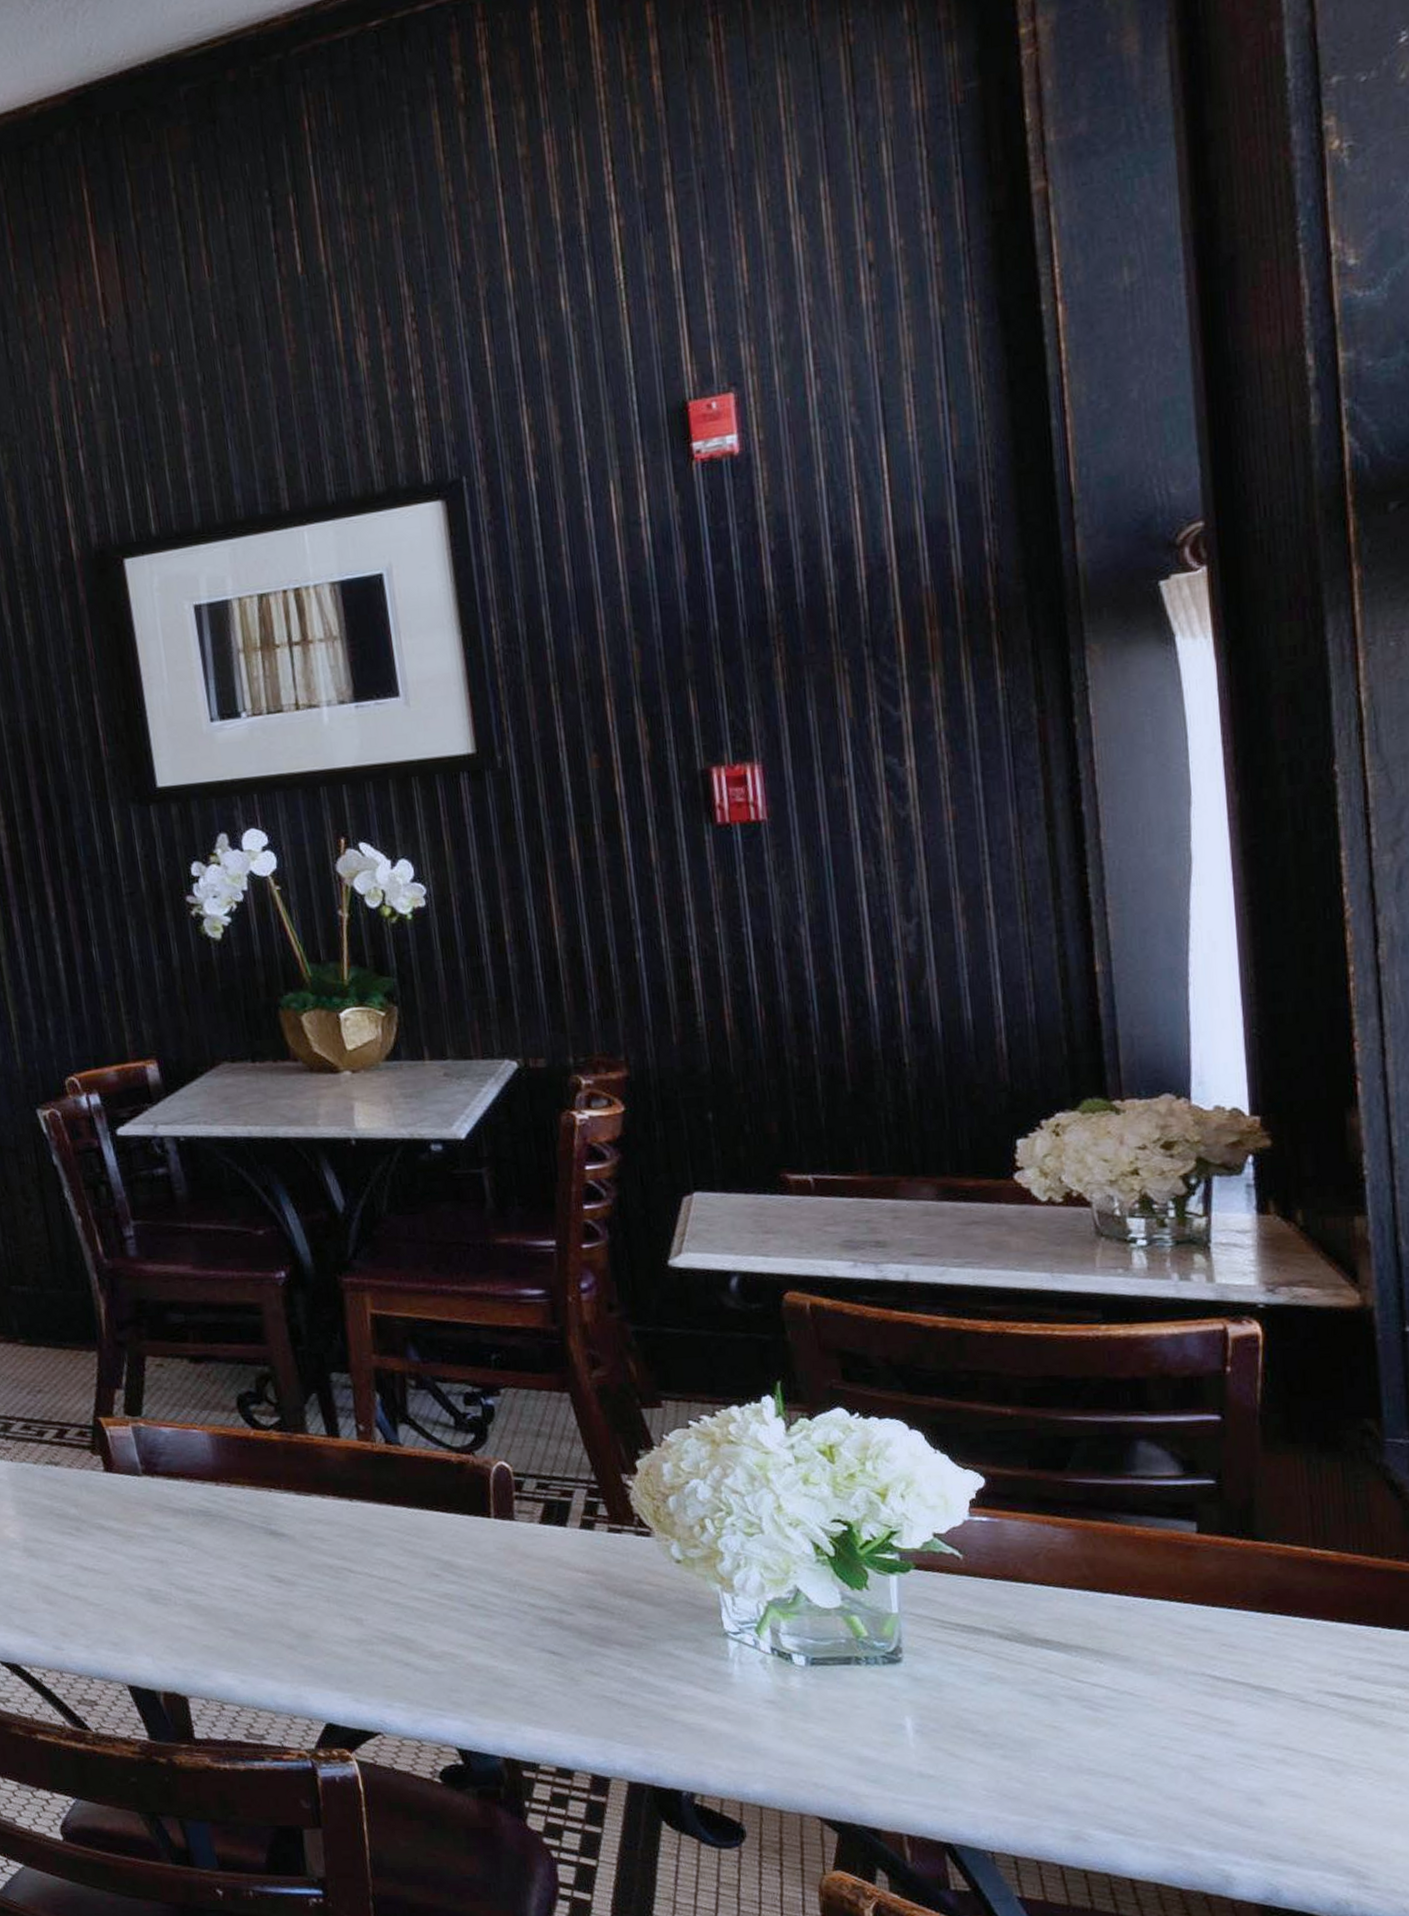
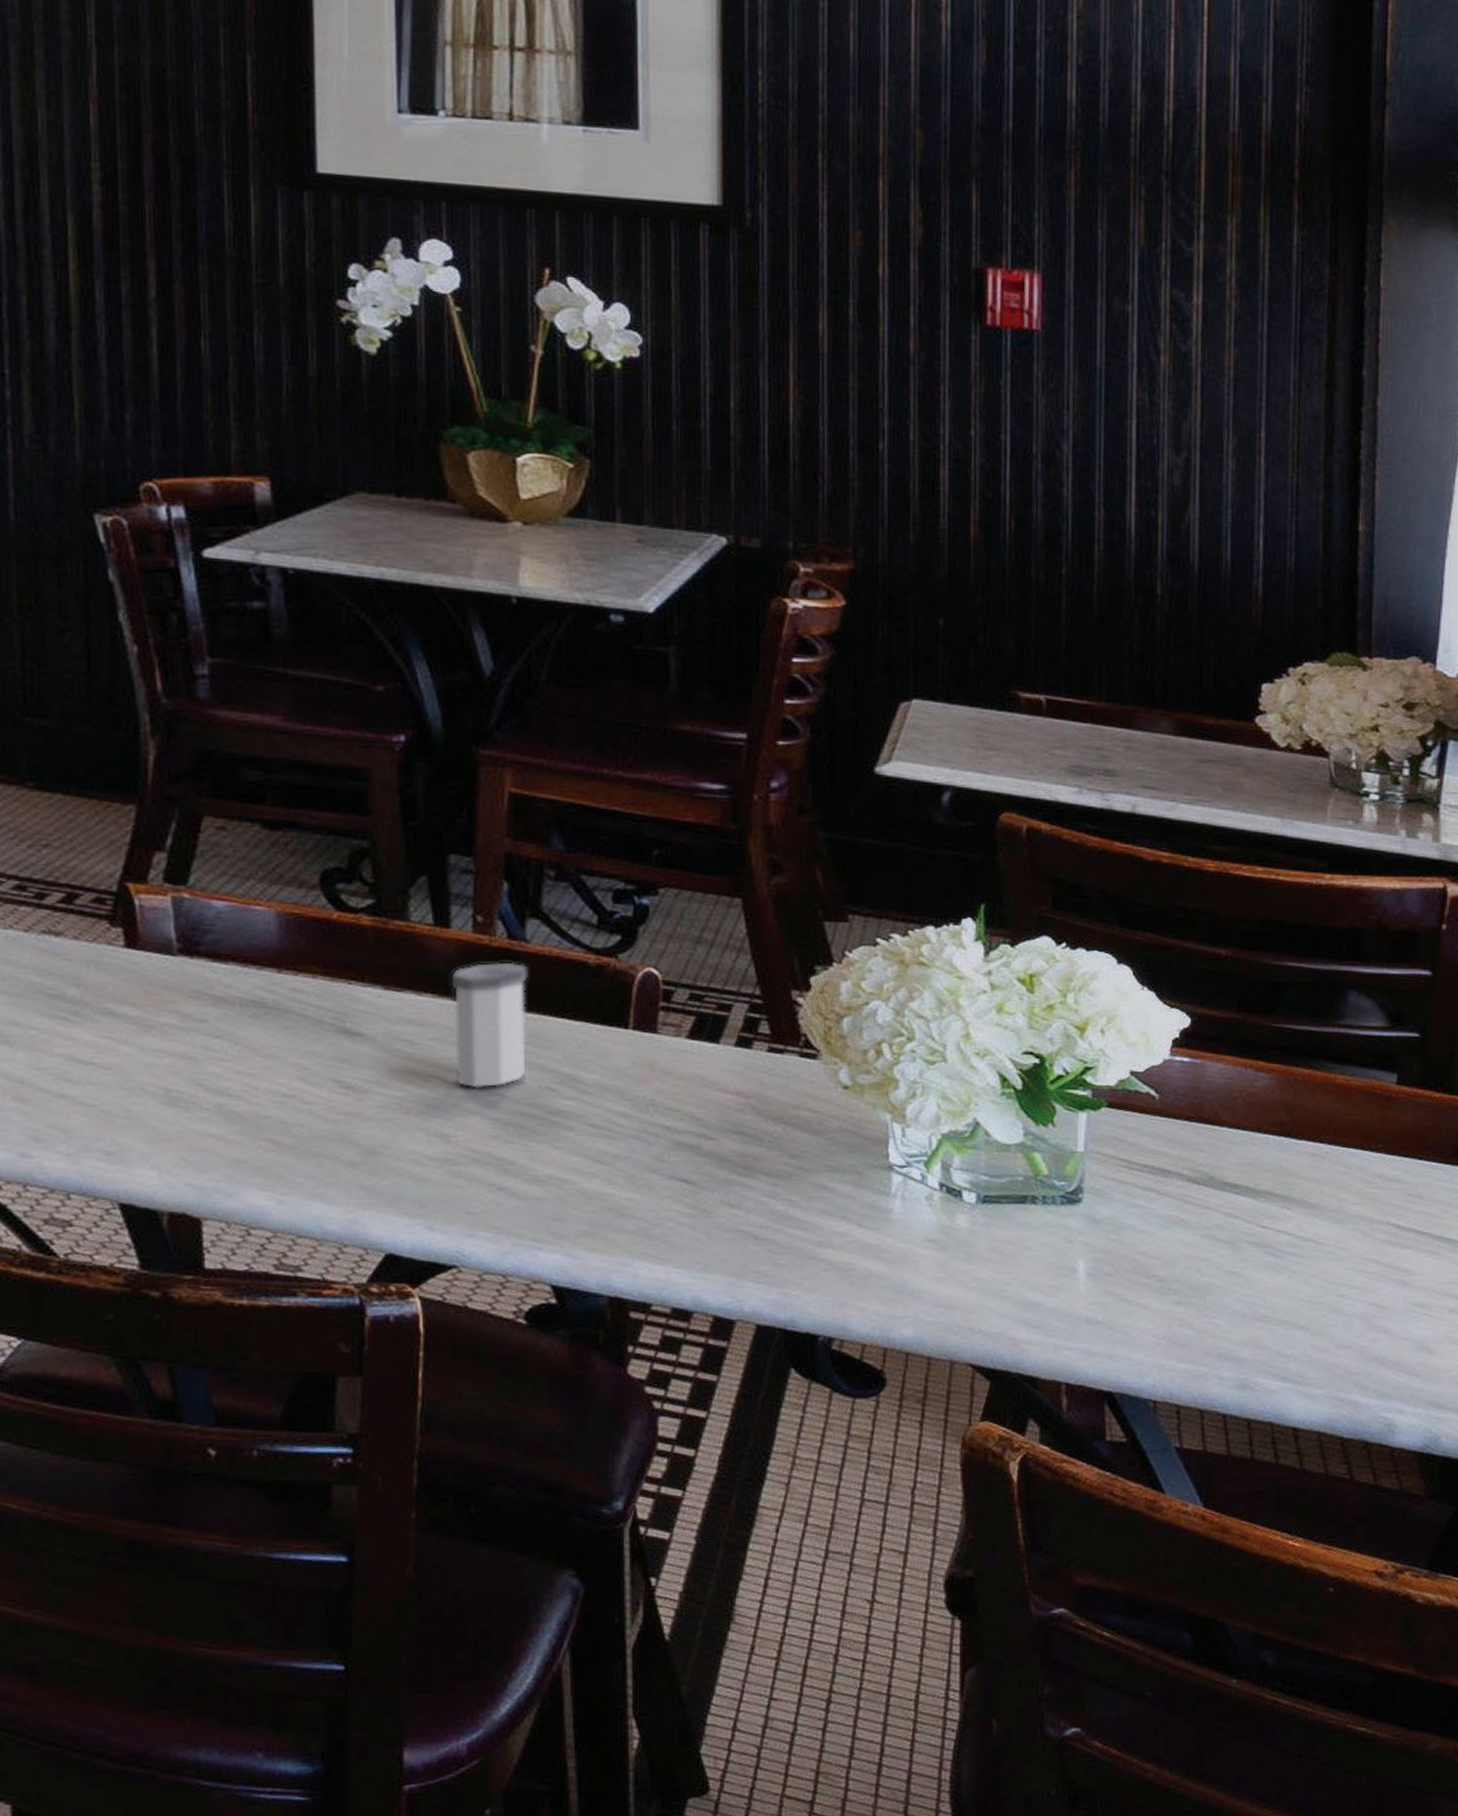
salt shaker: none [346,1464,415,1577] -> present [452,962,527,1088]

